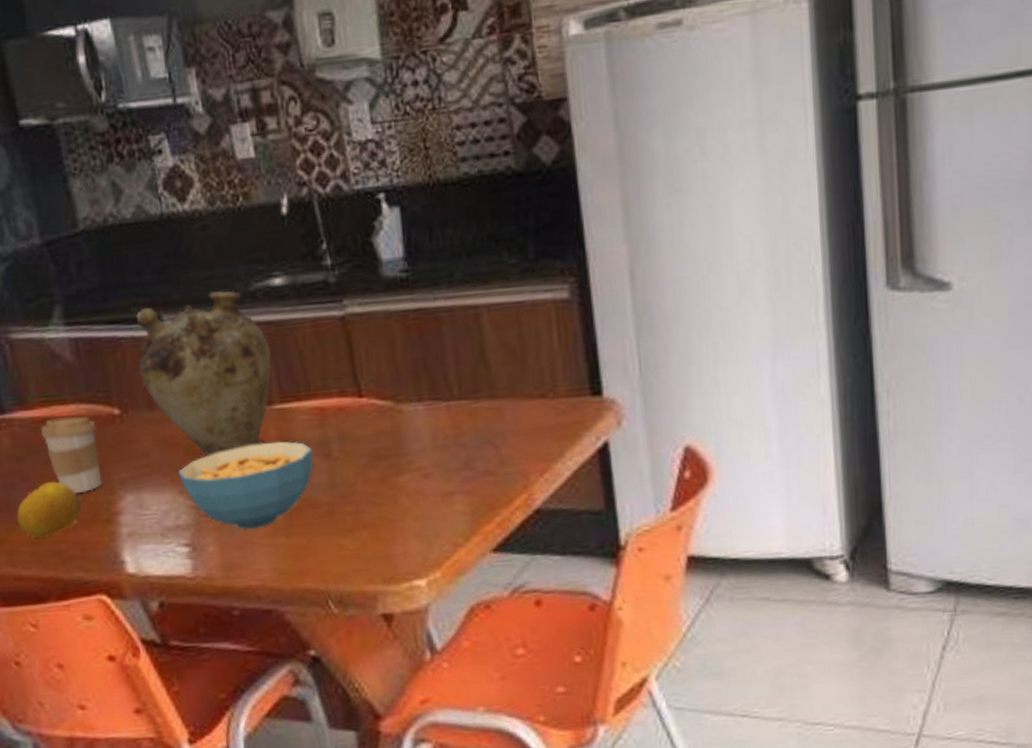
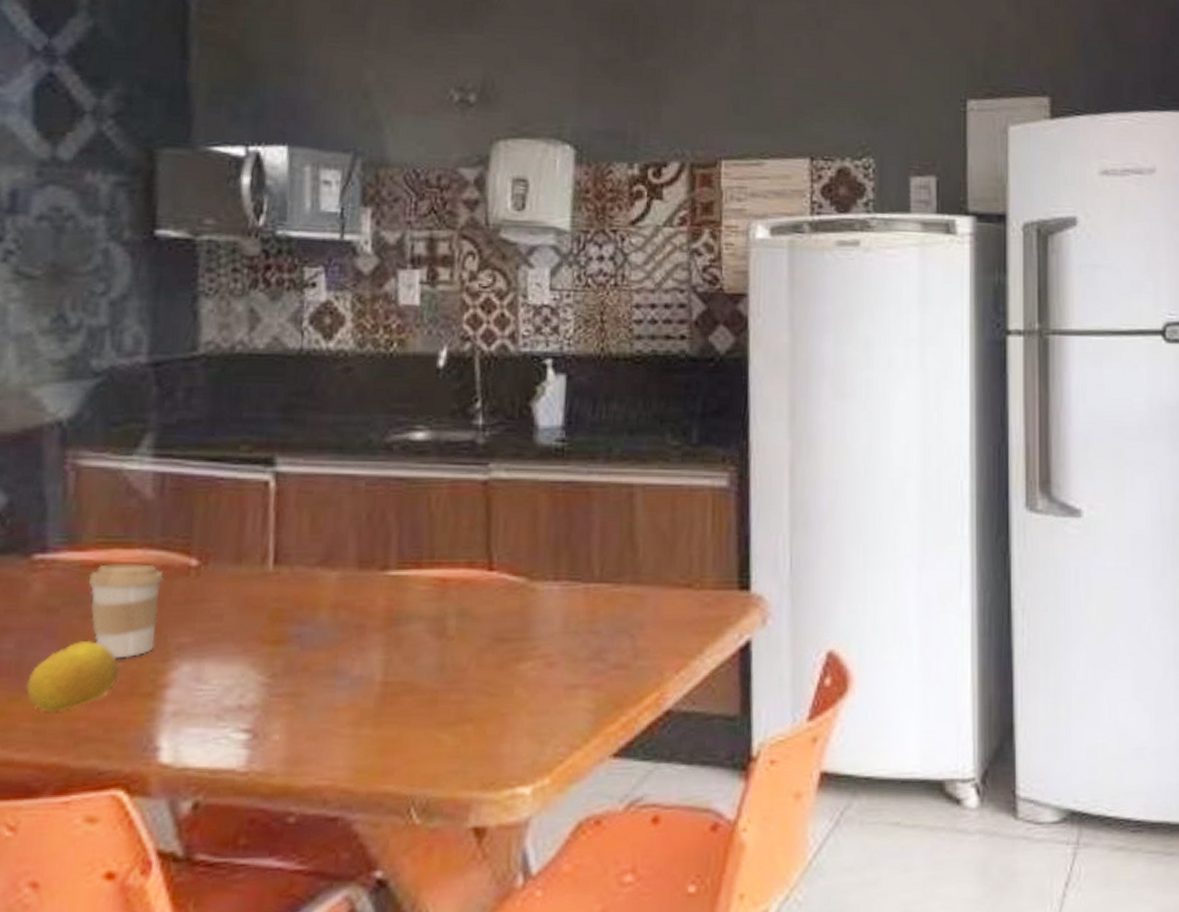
vase: present [135,291,272,457] -> none [233,439,398,625]
cereal bowl: present [178,441,314,529] -> none [255,613,424,715]

